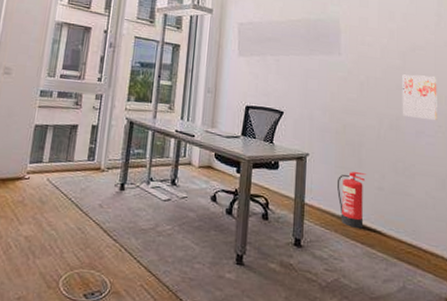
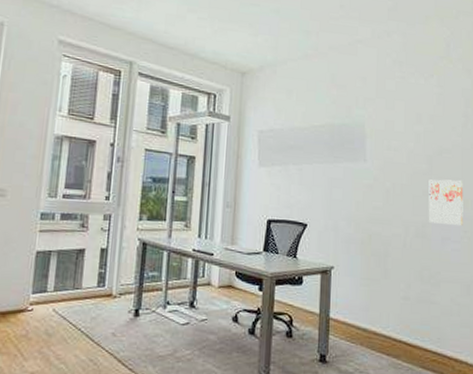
fire extinguisher: present [337,171,366,229] -> none [363,282,392,341]

